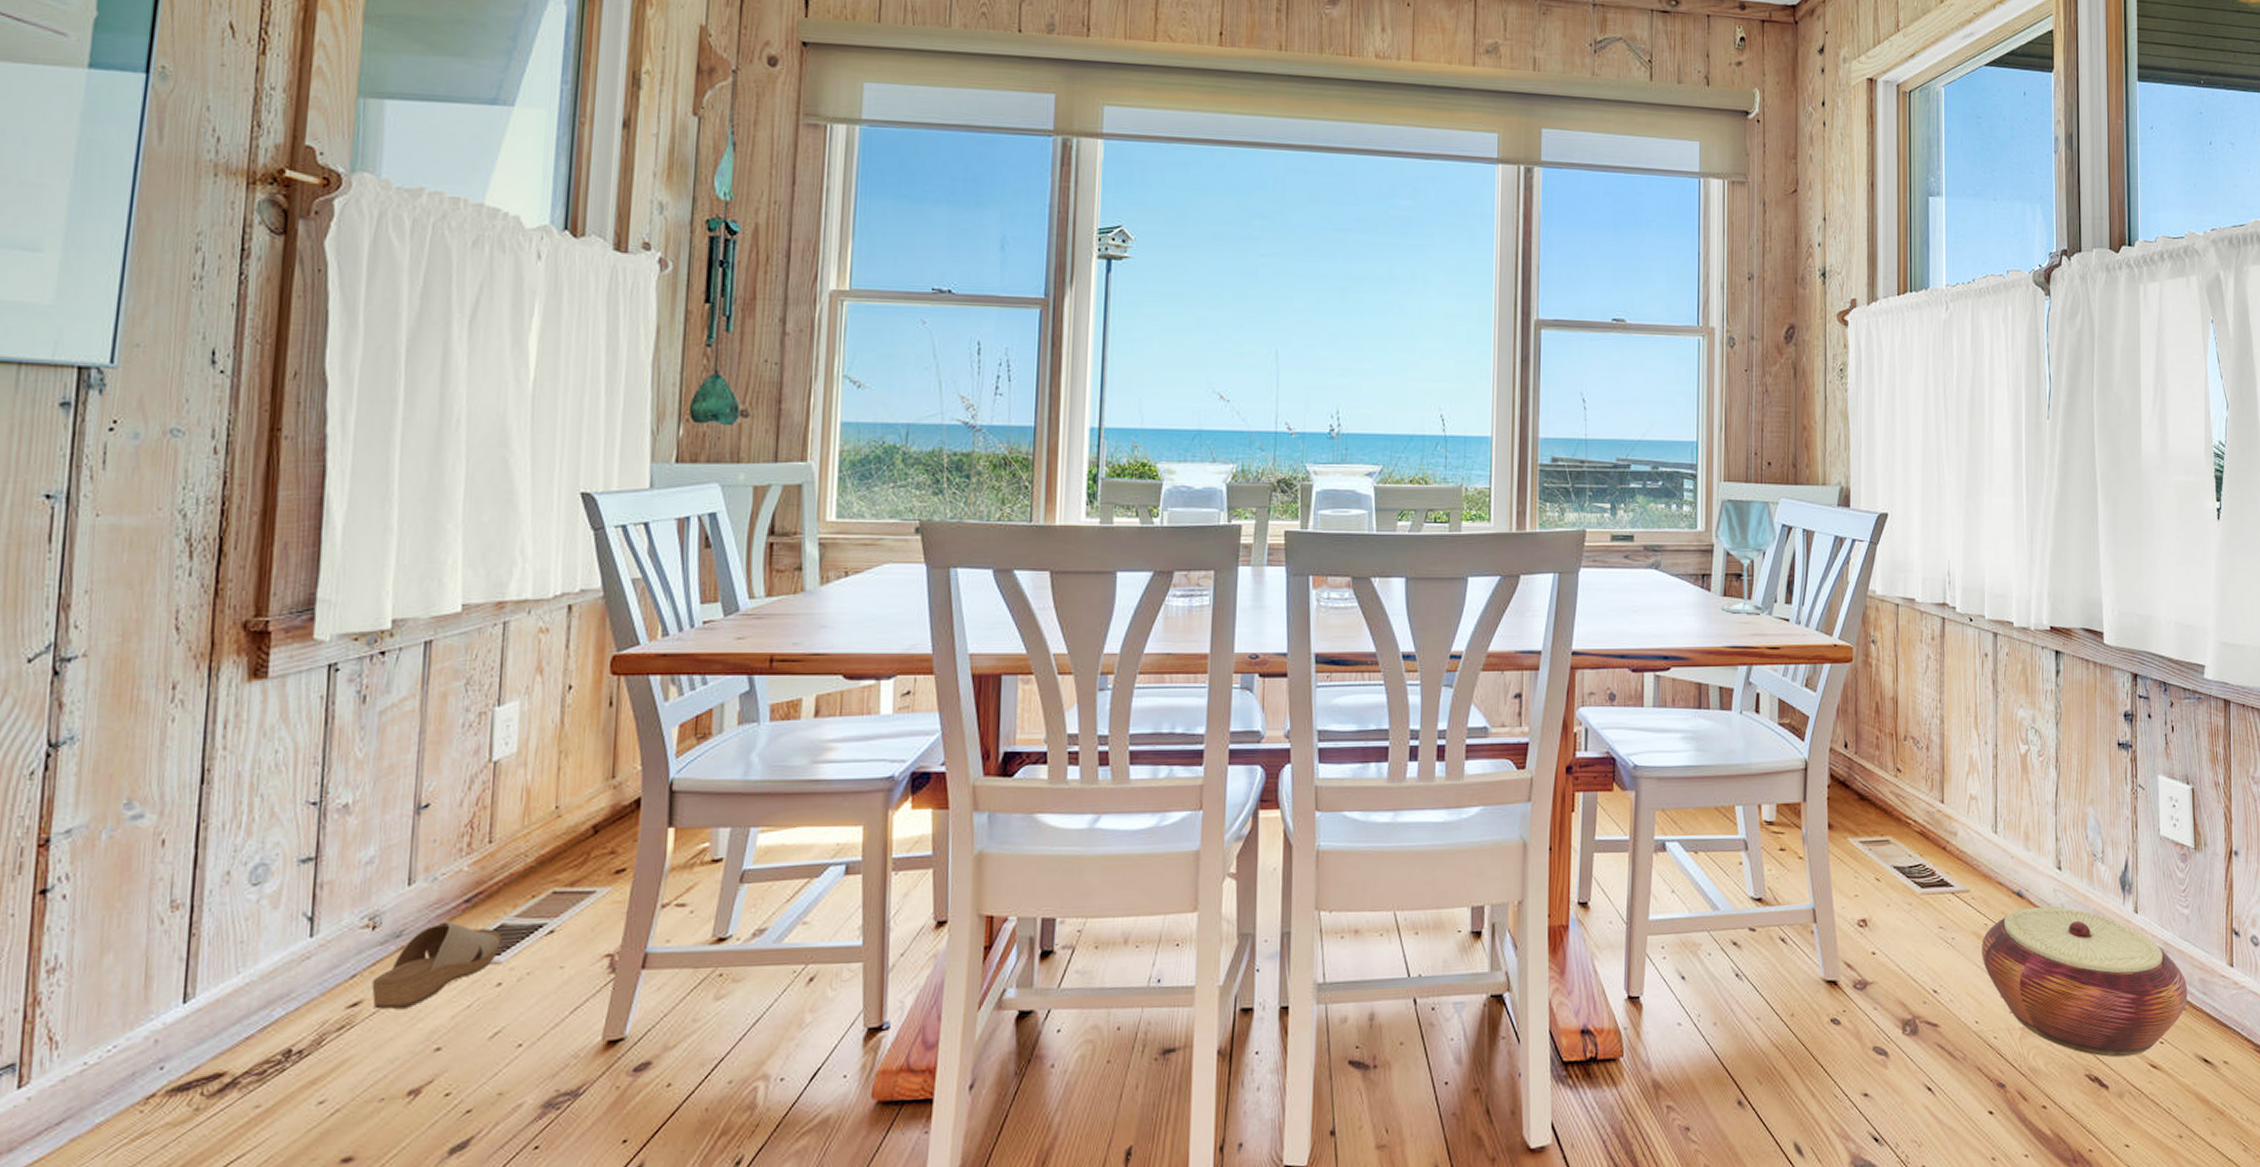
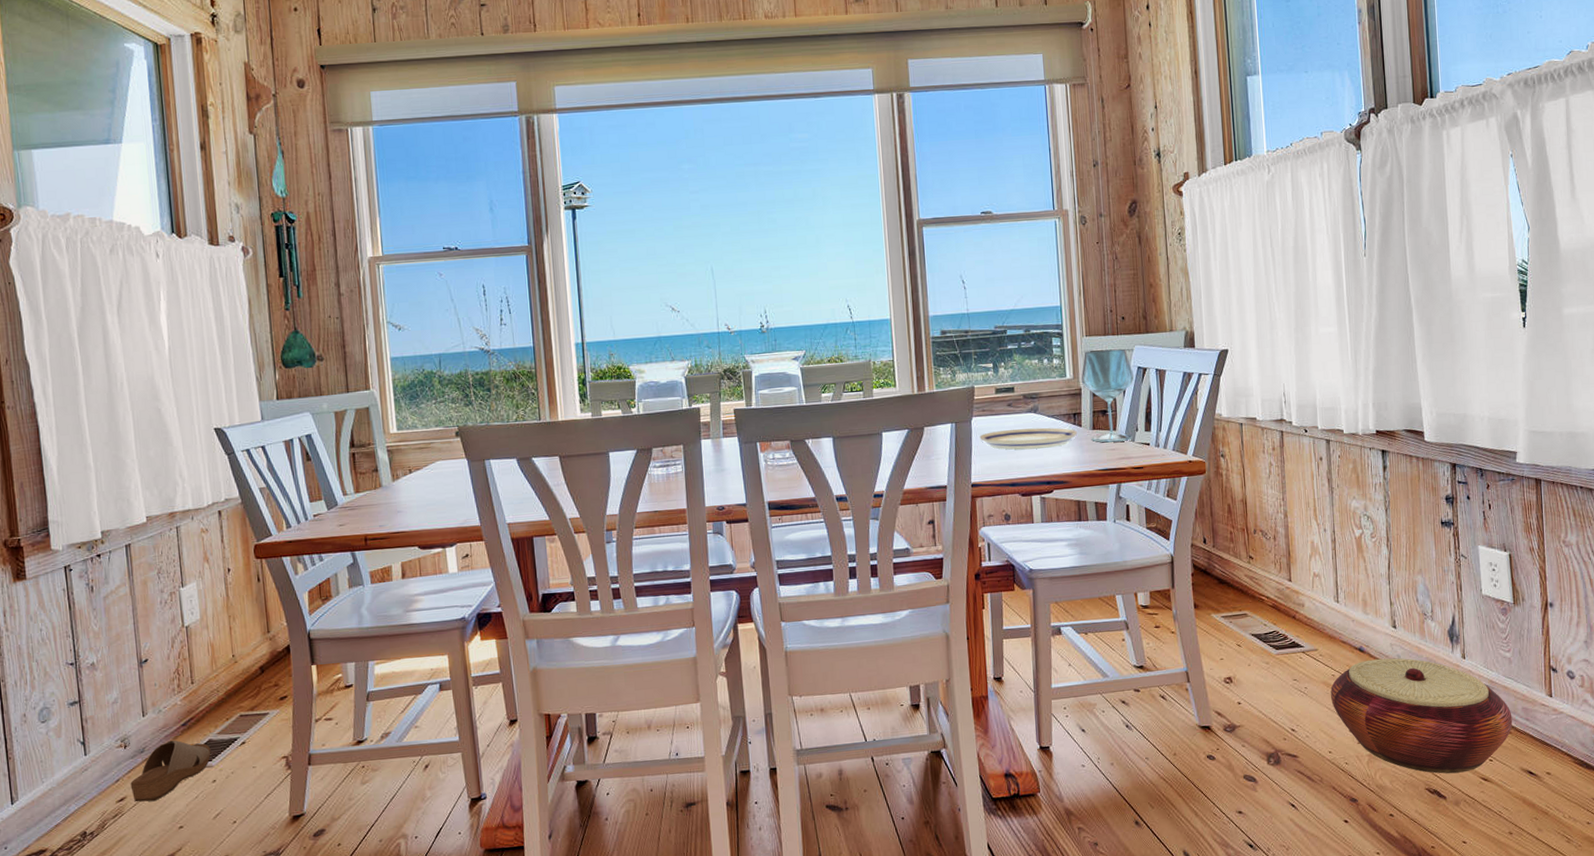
plate: none [1587,588,1706,614] -> present [979,427,1078,450]

